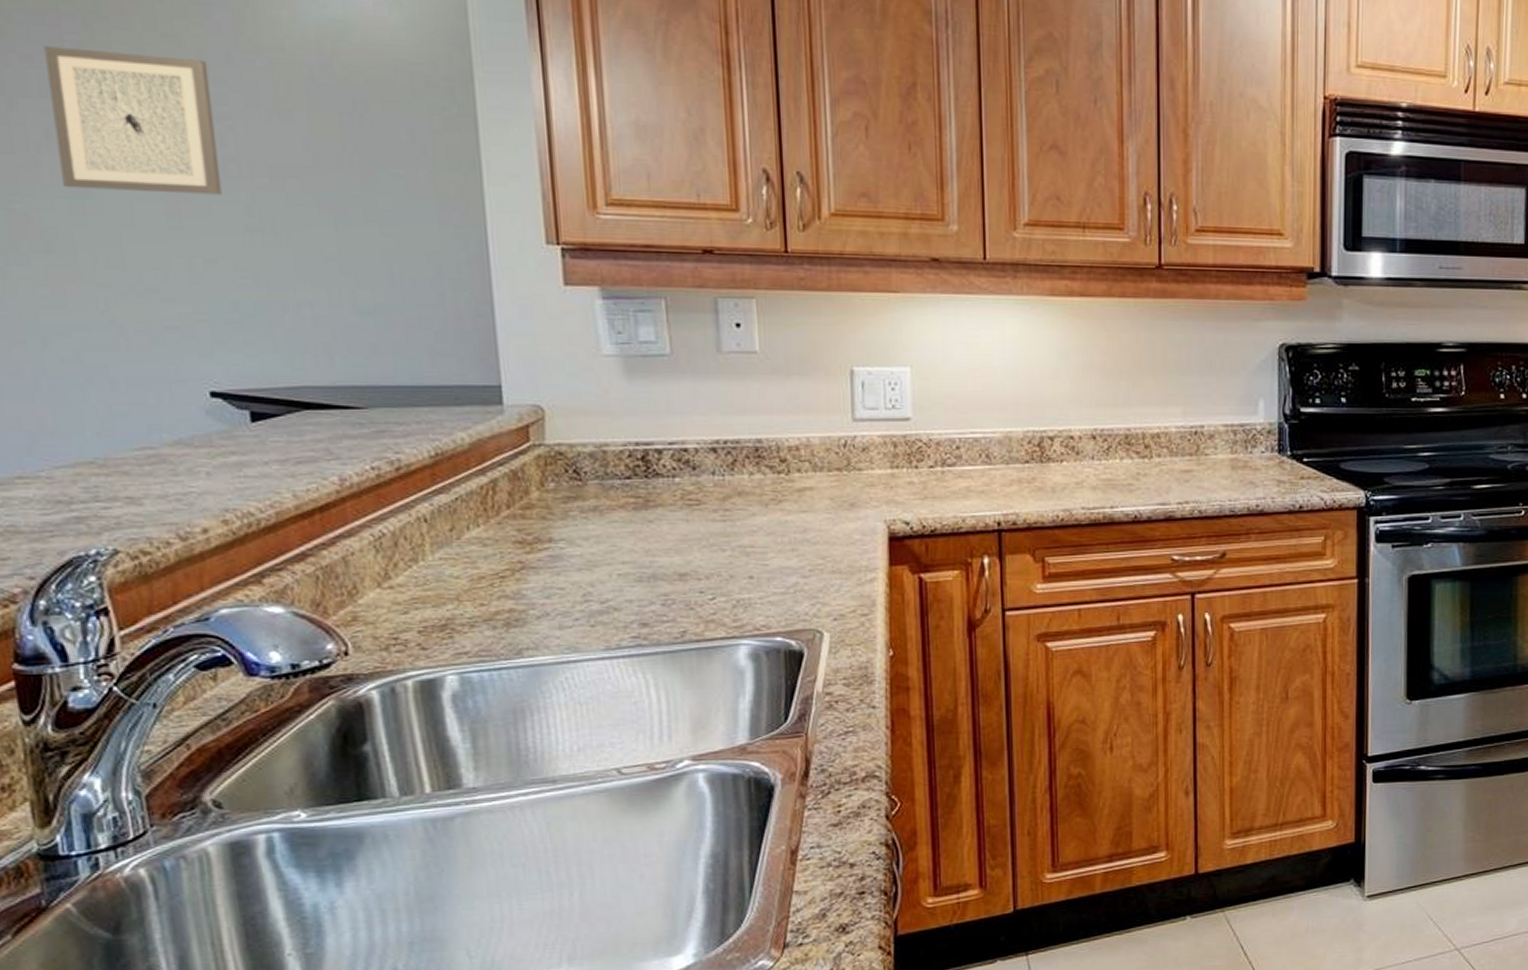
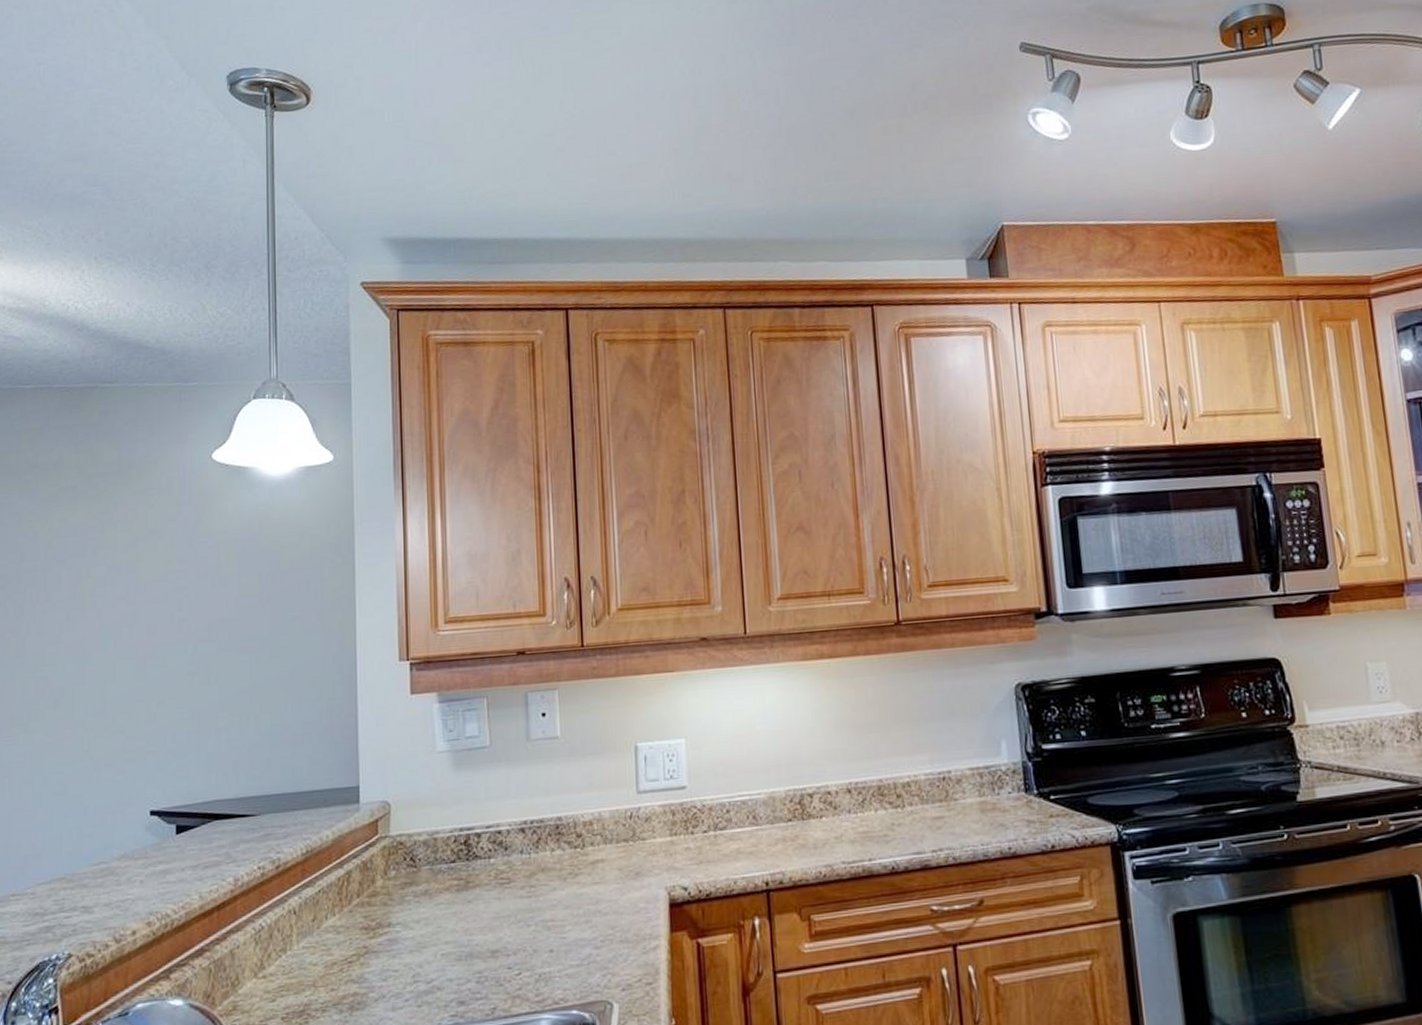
wall art: present [44,46,223,195] -> none [73,546,176,656]

